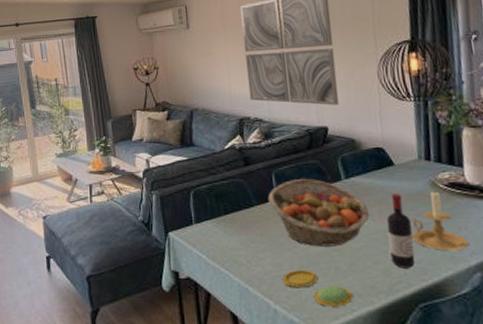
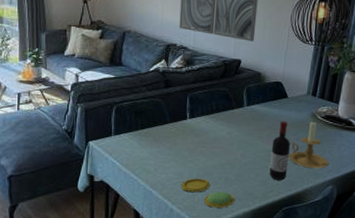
fruit basket: present [268,178,370,247] -> none [180,102,260,161]

